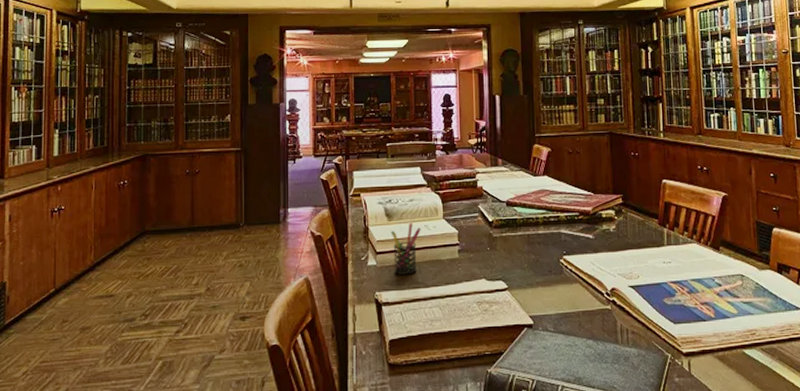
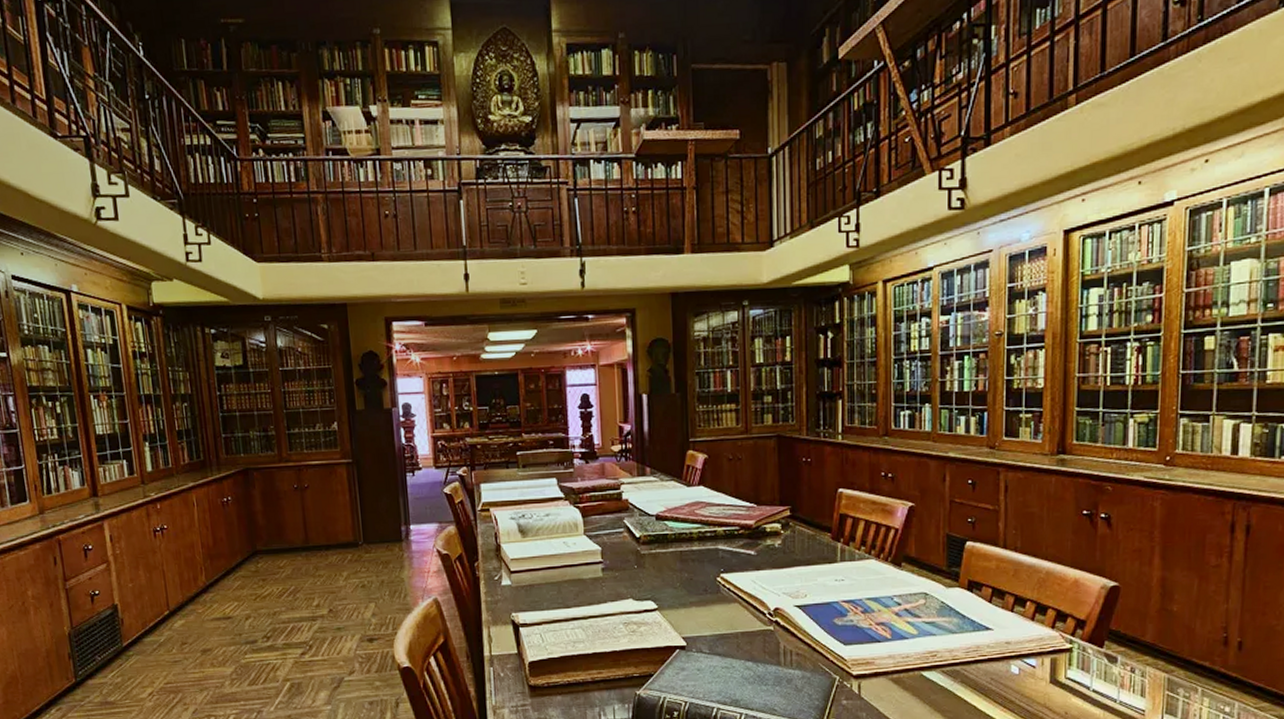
pen holder: present [391,223,421,275] -> none [525,540,560,595]

